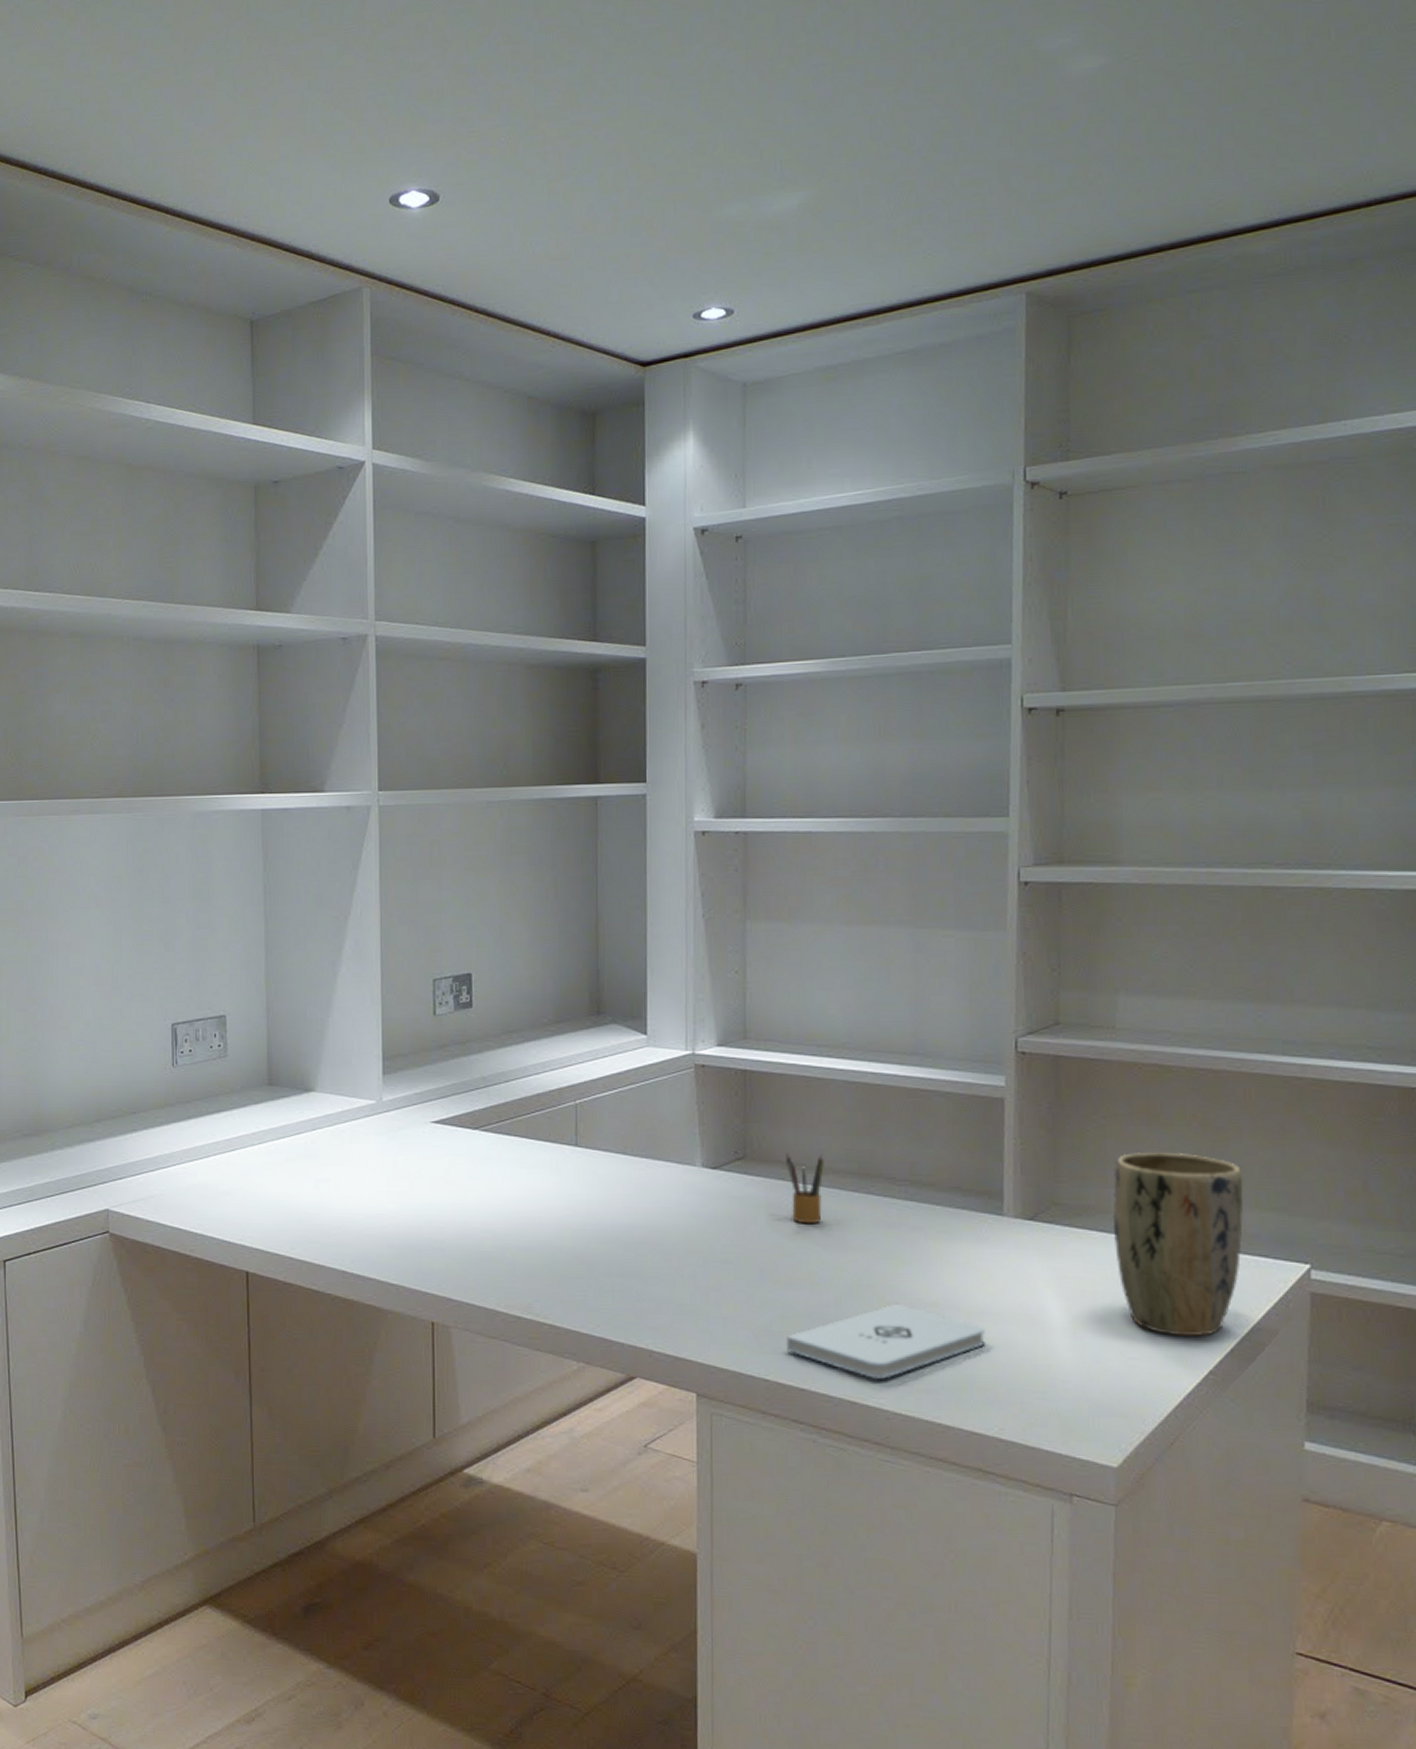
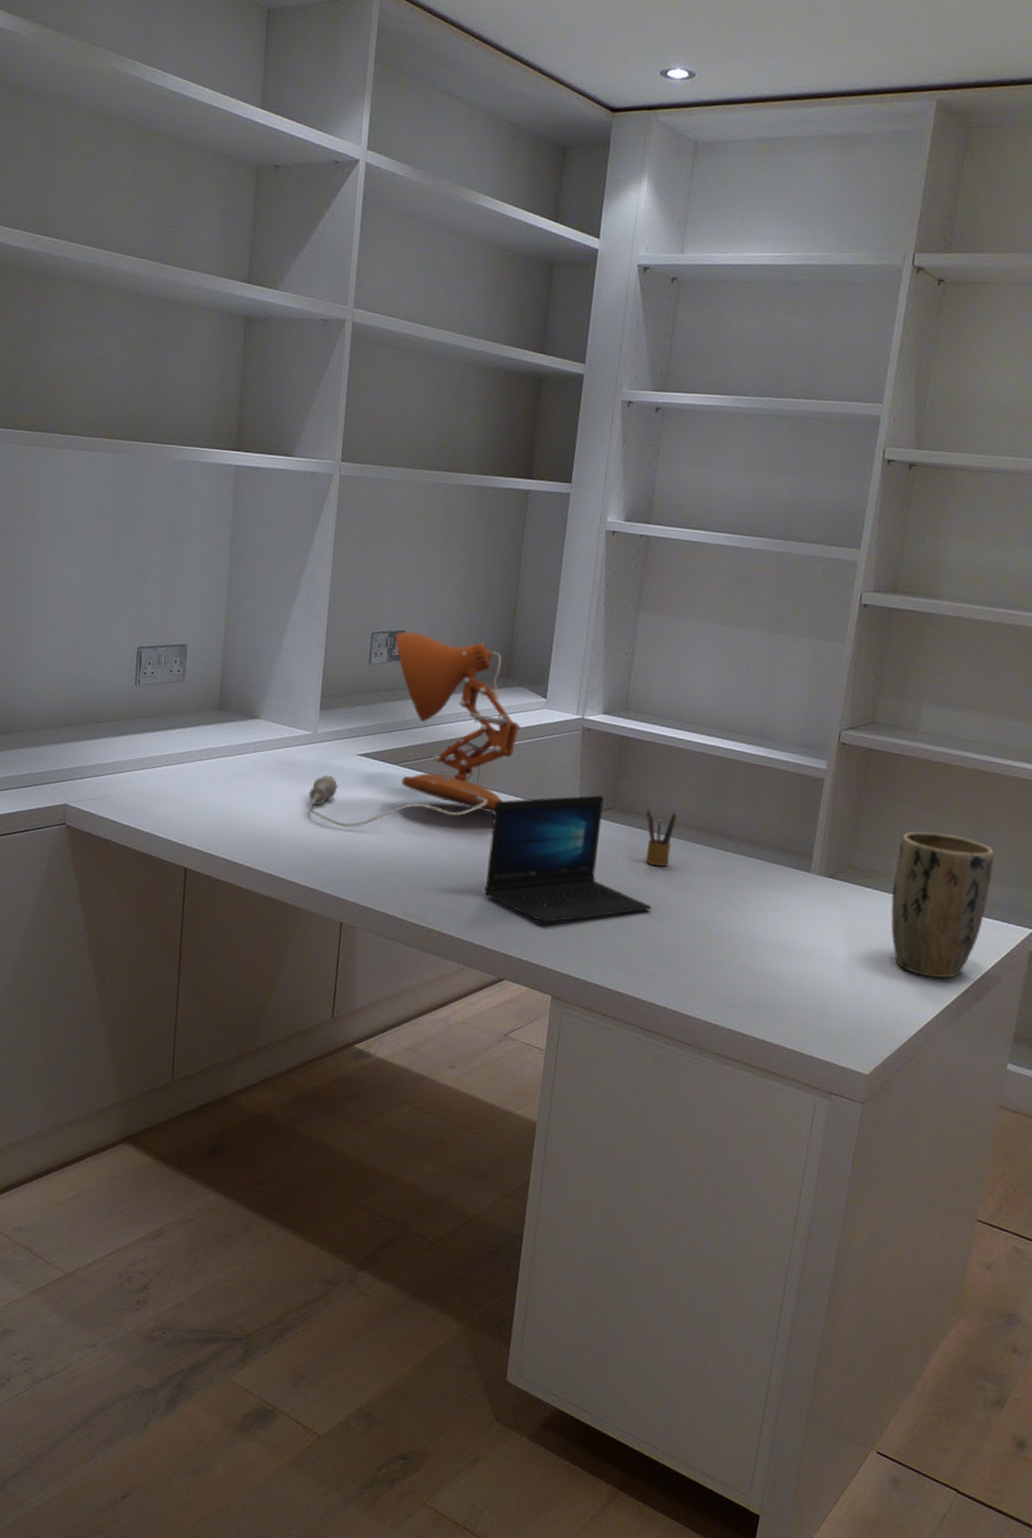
desk lamp: none [380,973,621,1209] -> present [308,631,522,828]
laptop: none [598,1144,808,1305] -> present [484,795,652,923]
notepad: present [785,1303,985,1379] -> none [627,935,784,995]

